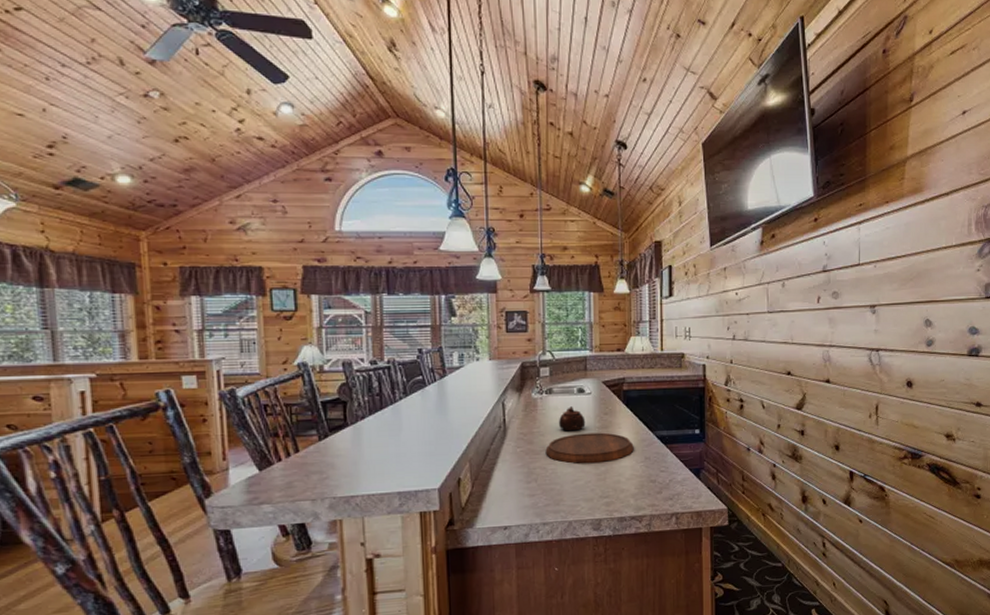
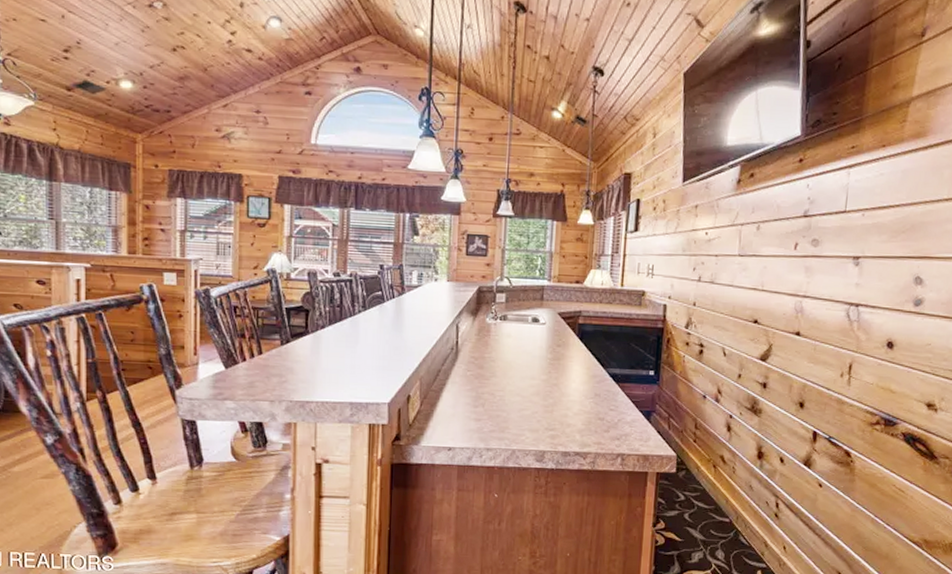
cutting board: present [545,432,634,464] -> none [495,363,585,394]
teapot: present [559,406,586,432] -> none [511,335,538,360]

